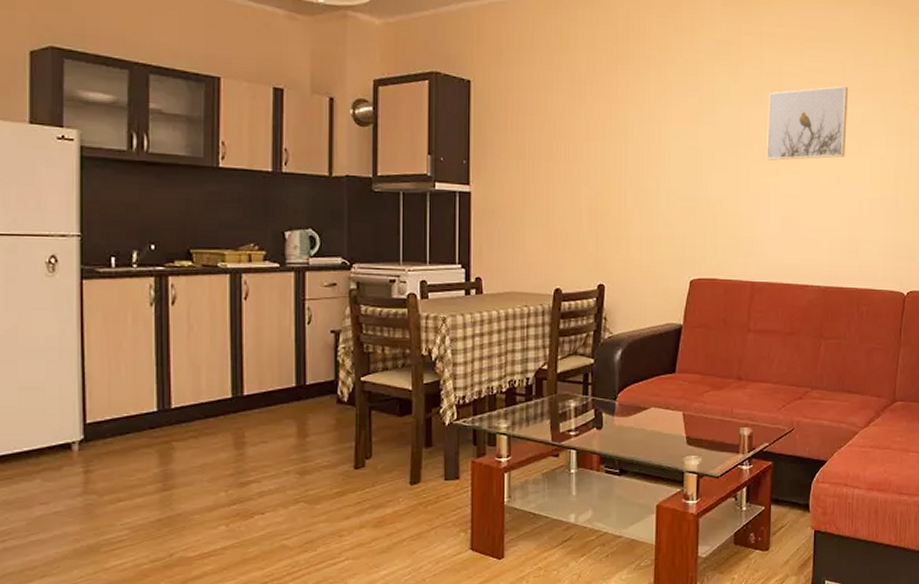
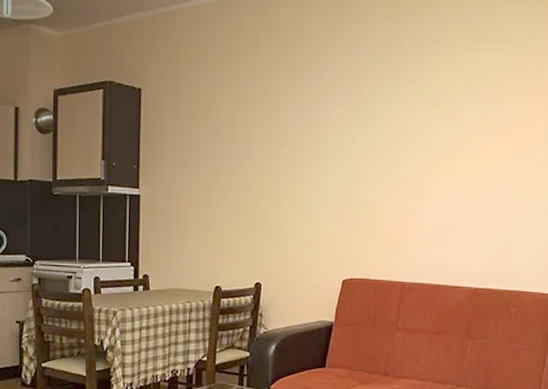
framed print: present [766,86,848,161] -> none [422,87,508,163]

